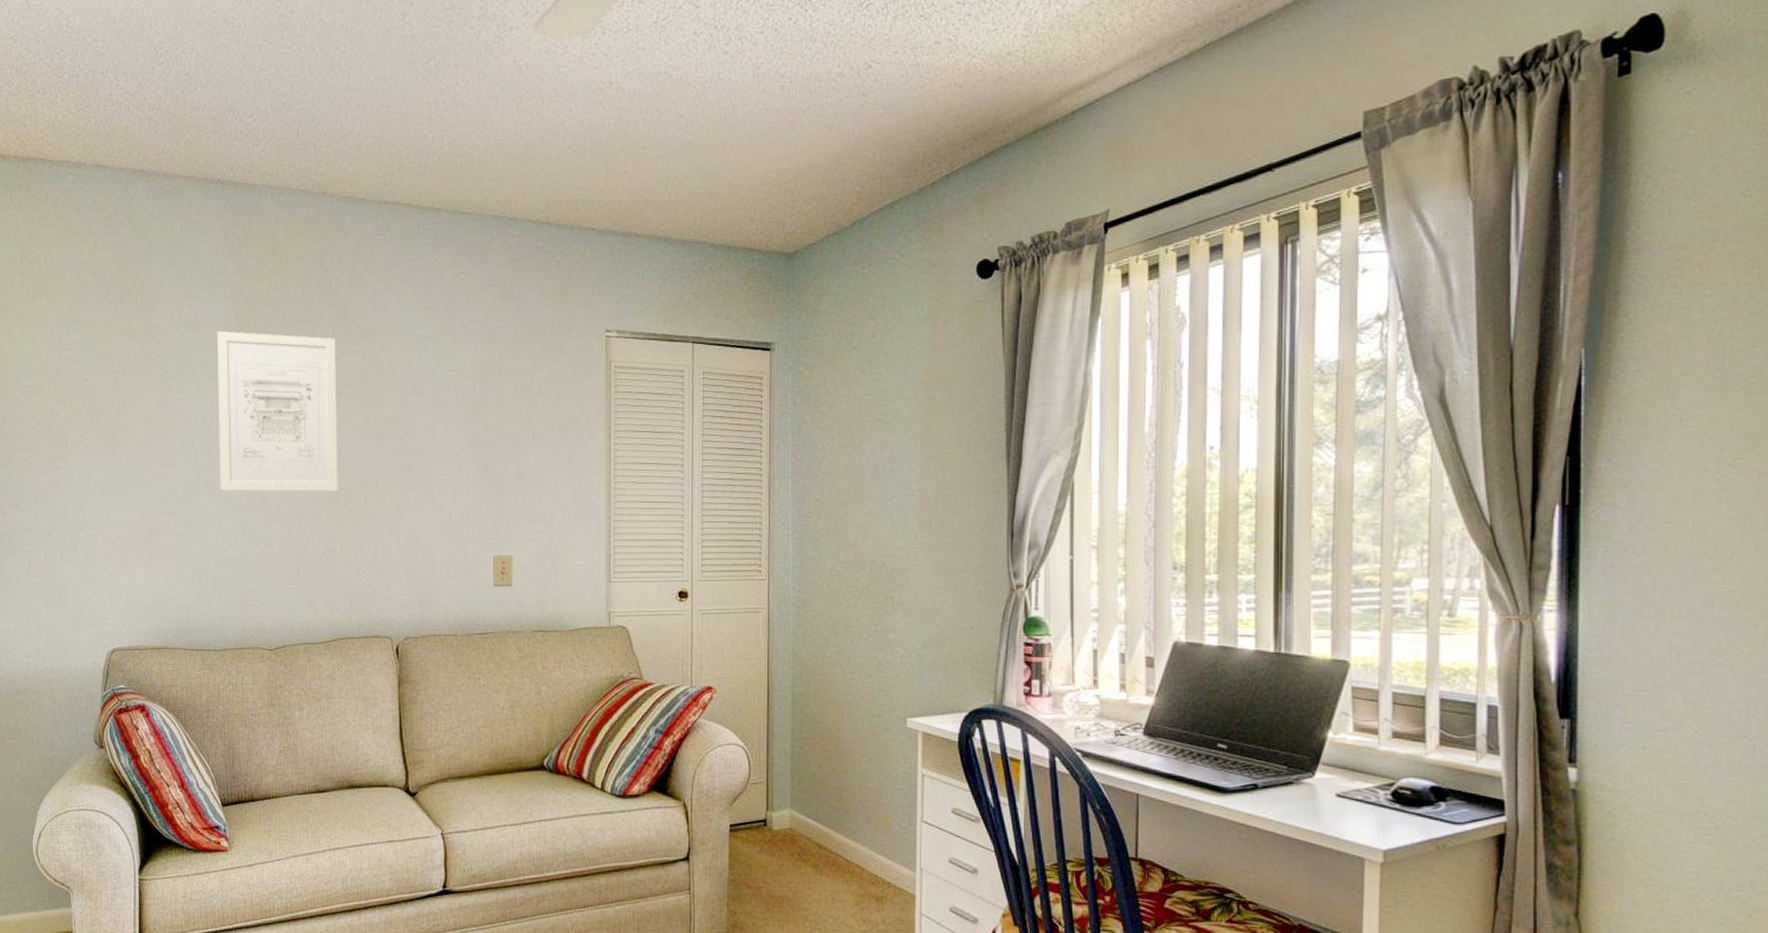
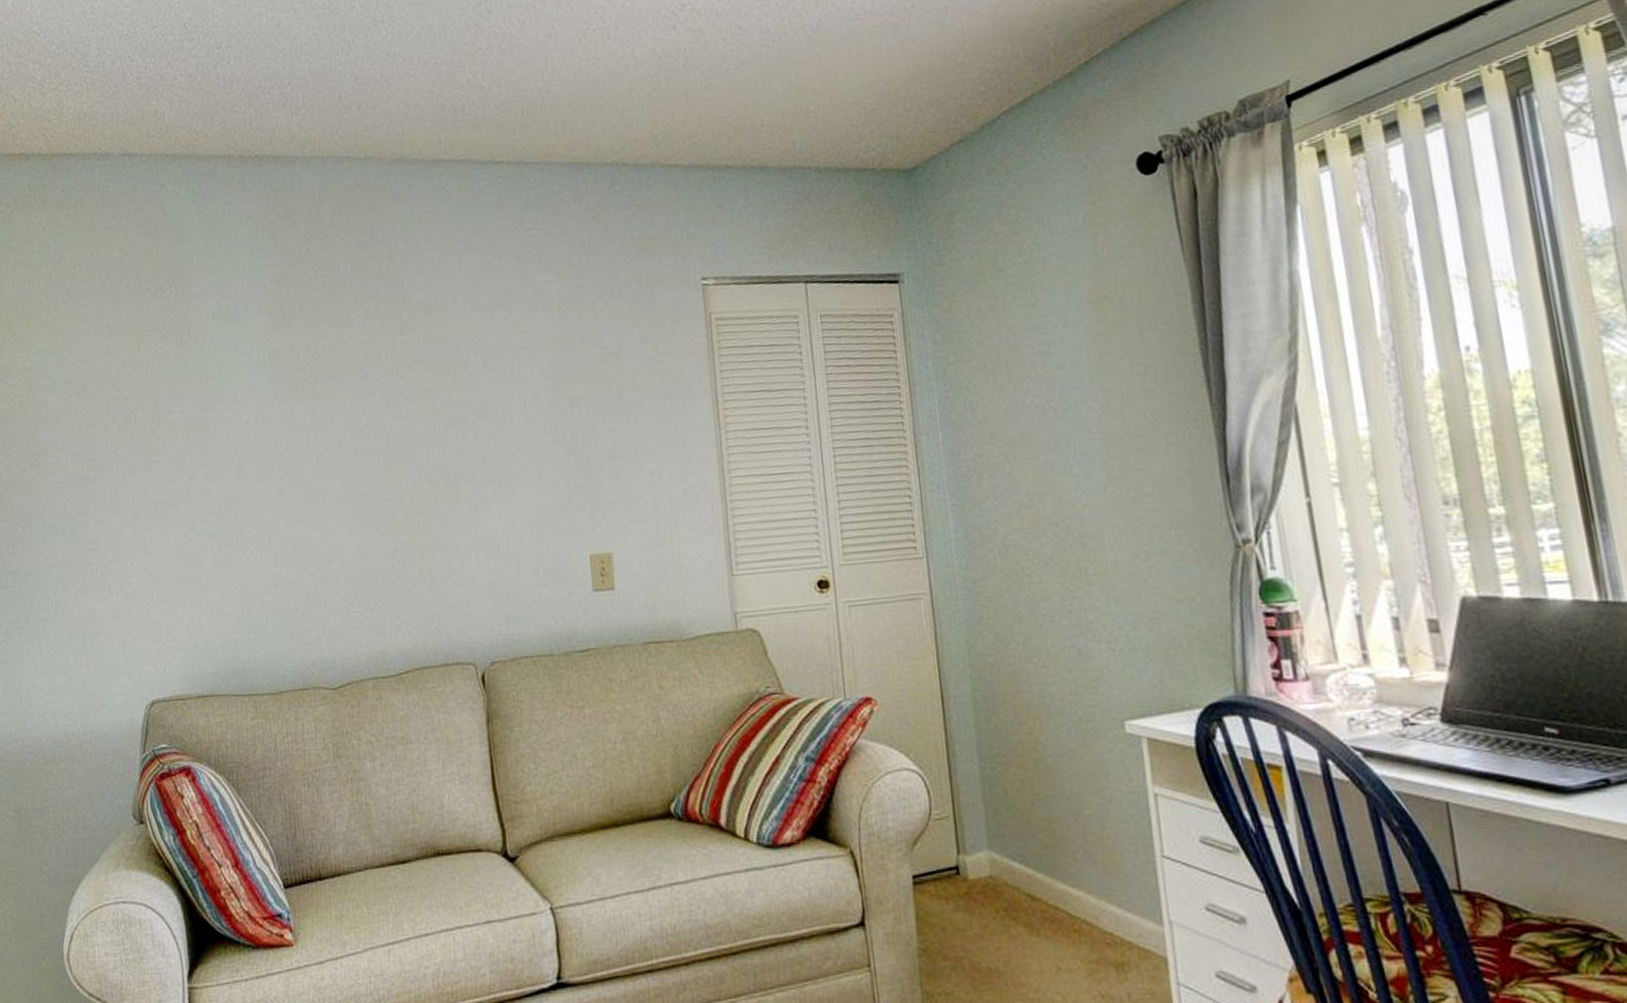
wall art: present [217,330,338,492] -> none [260,316,404,503]

